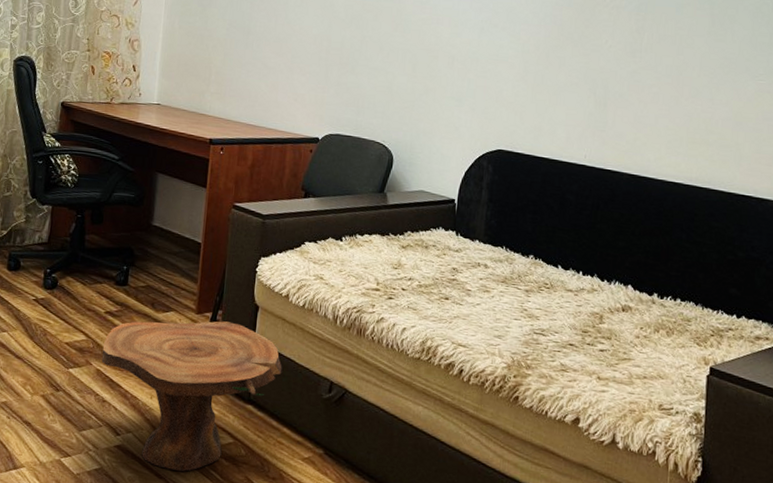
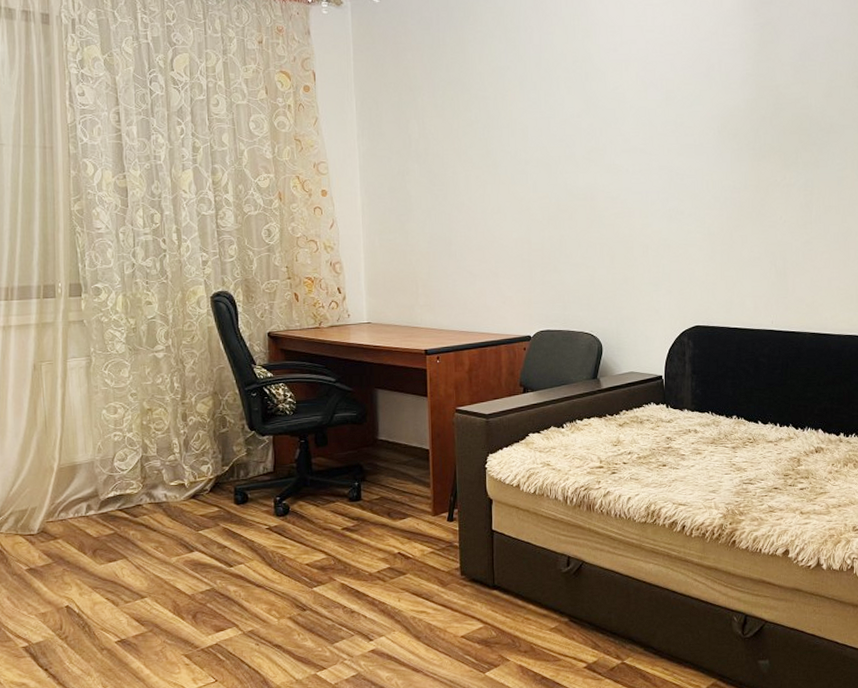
side table: present [101,321,282,472] -> none [344,518,522,663]

